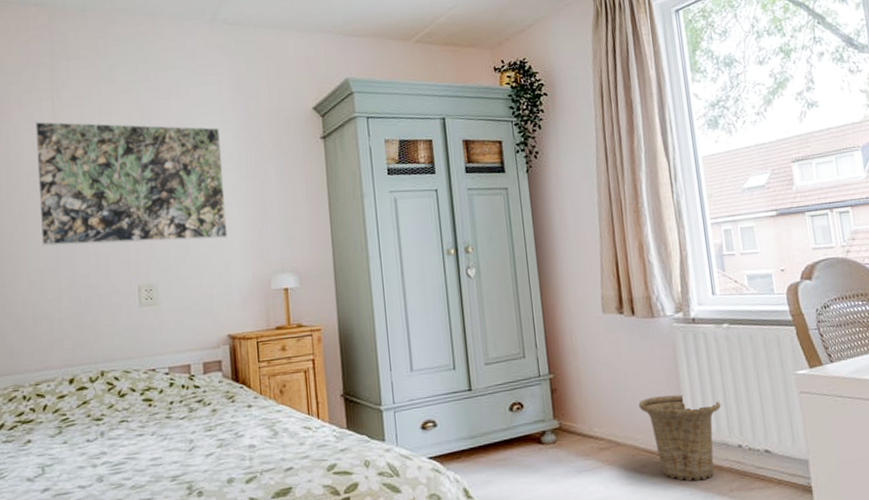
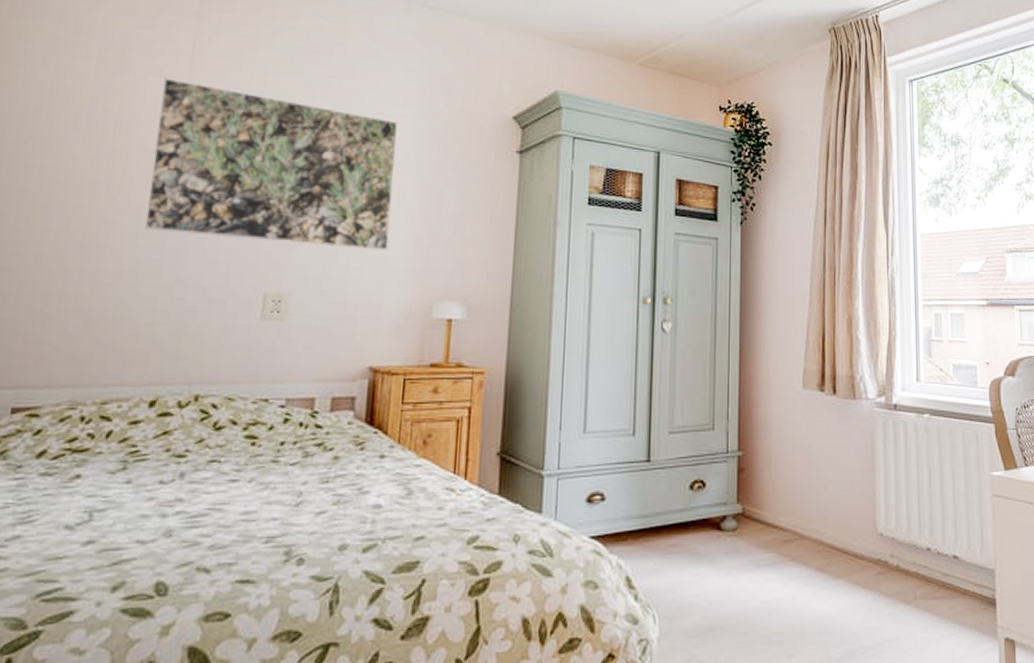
basket: present [638,394,721,481] -> none [829,487,913,585]

